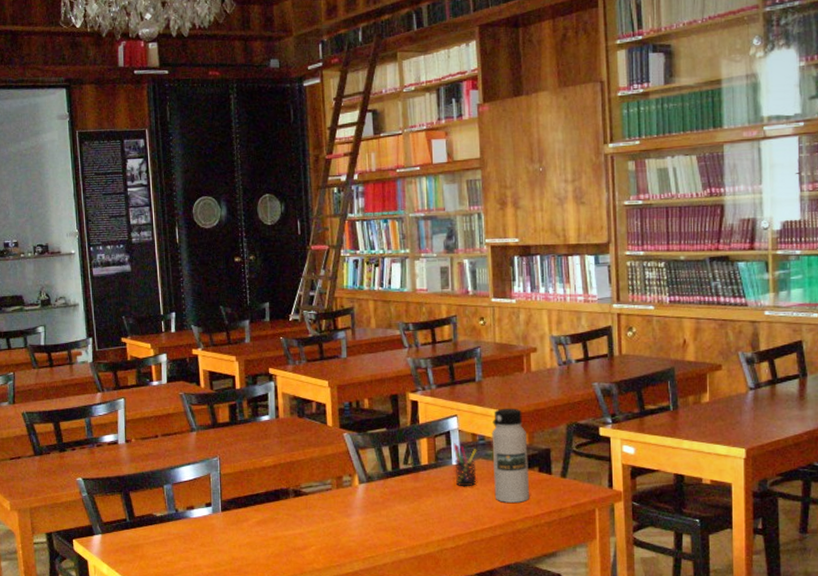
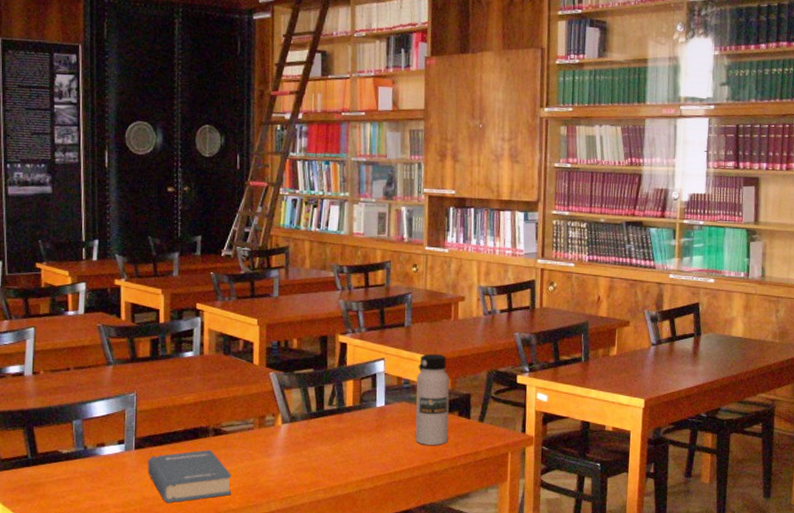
book: none [234,511,315,564] -> present [147,449,232,503]
pen holder: present [453,443,477,486] -> none [378,386,402,428]

